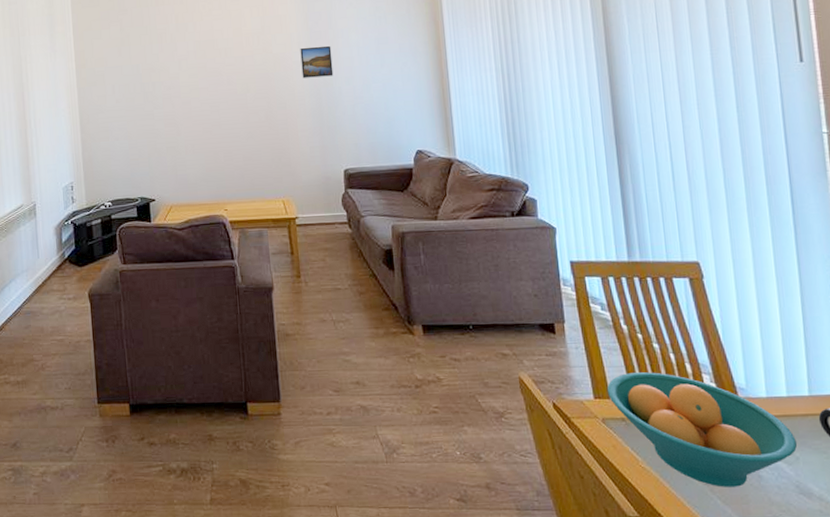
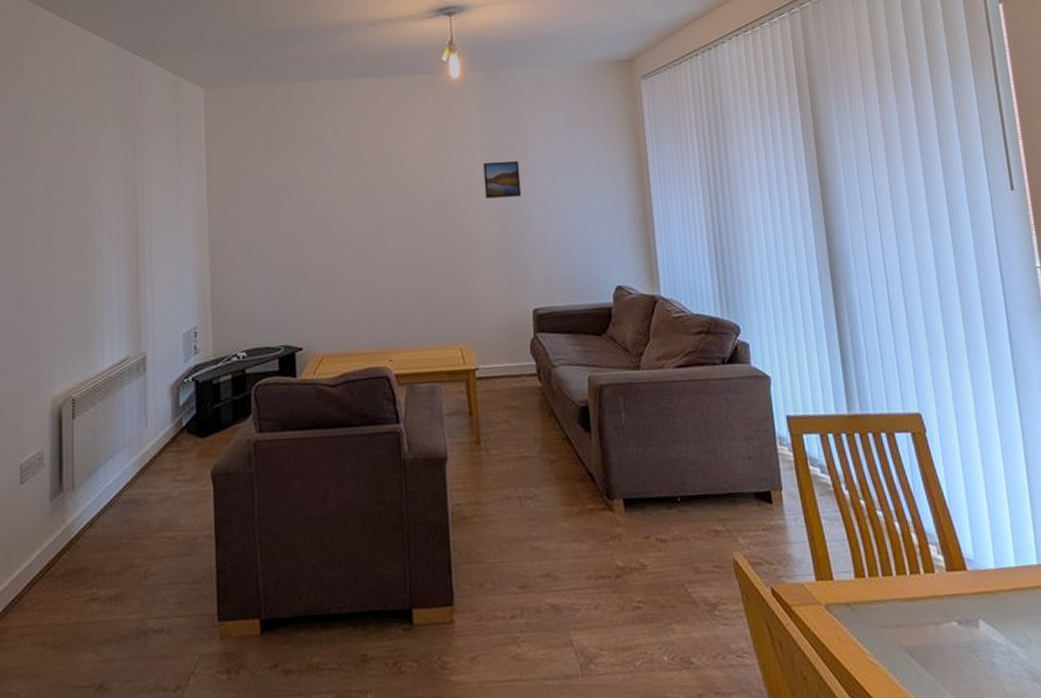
fruit bowl: present [607,372,797,487] -> none [829,545,1028,680]

